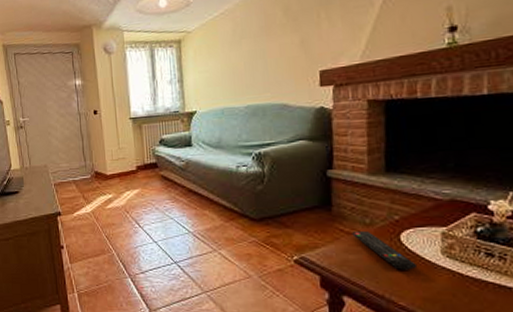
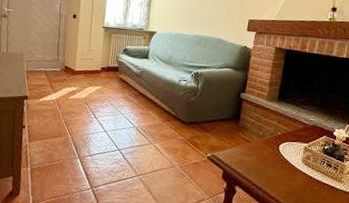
remote control: present [352,231,418,270] -> none [249,140,286,171]

